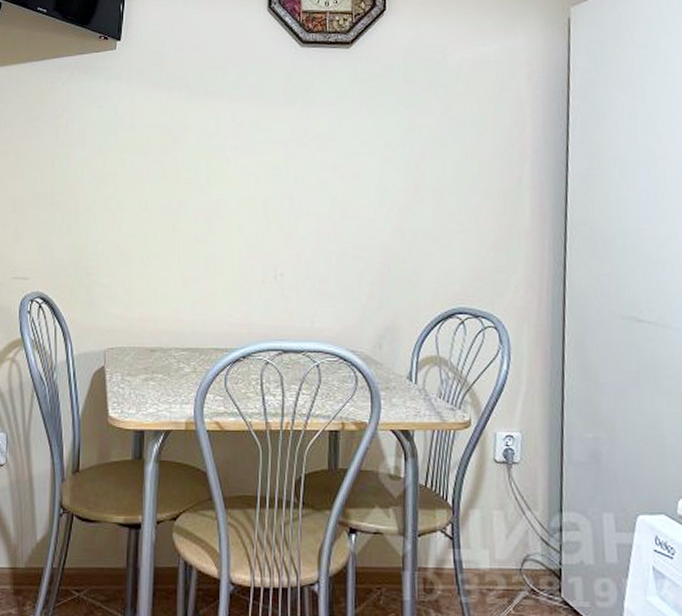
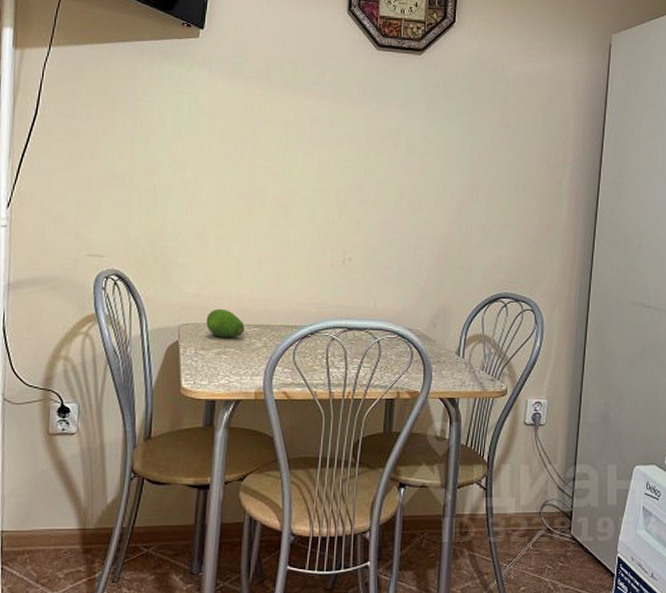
fruit: none [132,331,172,362] -> present [206,308,245,338]

